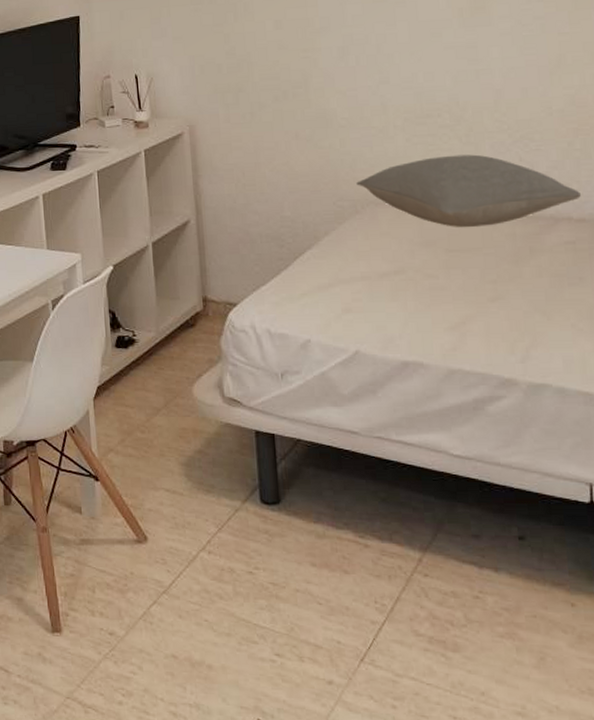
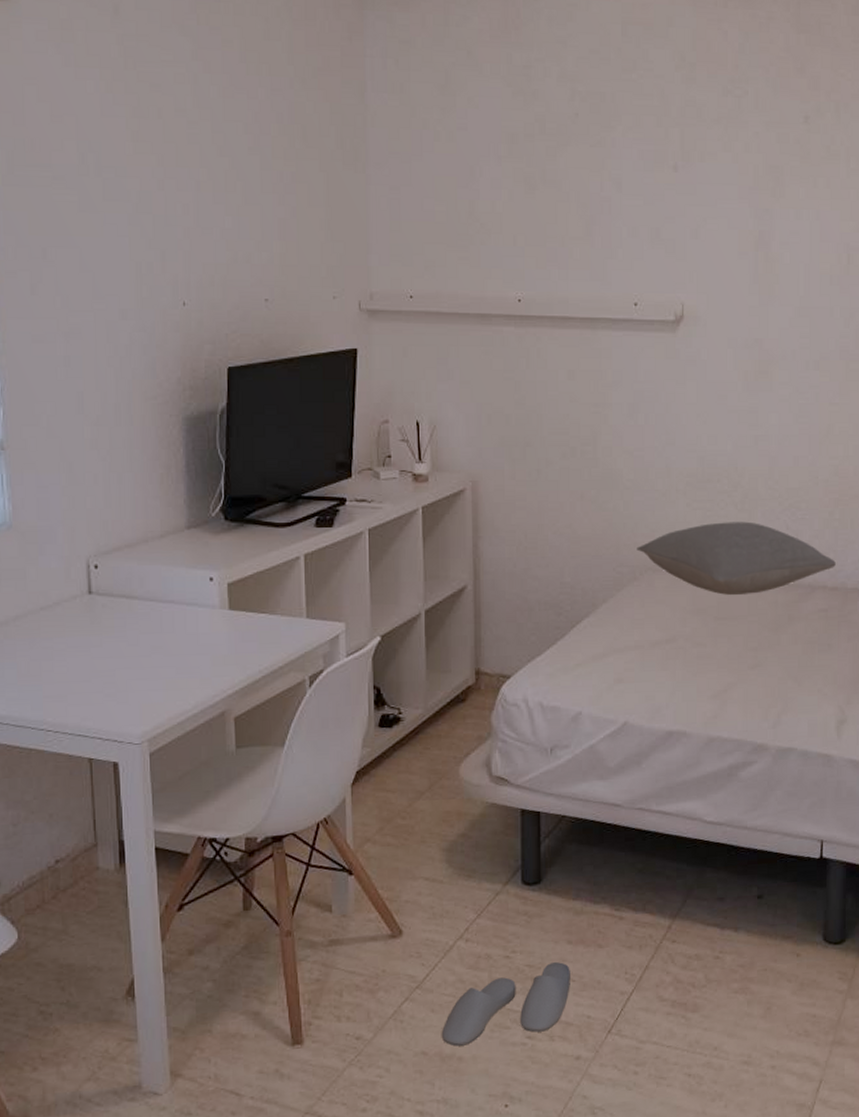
slippers: none [189,583,317,654] -> present [441,962,570,1046]

